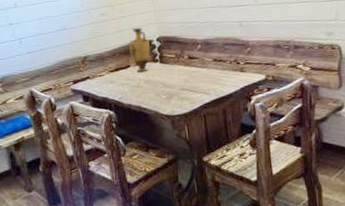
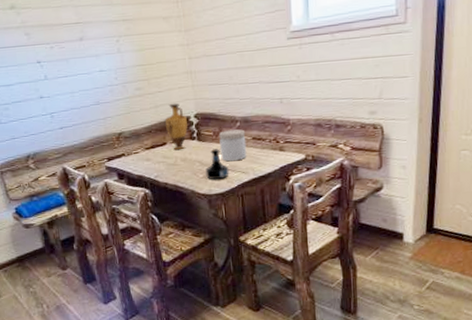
tequila bottle: none [168,70,192,101] -> present [205,149,229,180]
jar: none [181,51,209,83] -> present [219,129,247,162]

